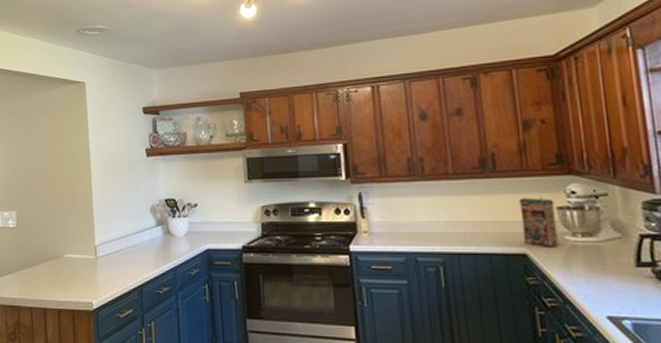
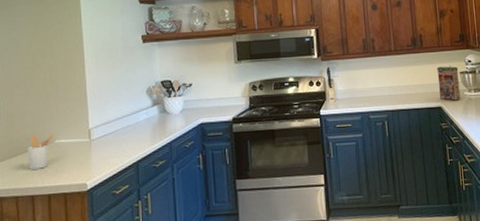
utensil holder: none [40,247,65,282] -> present [27,133,55,170]

